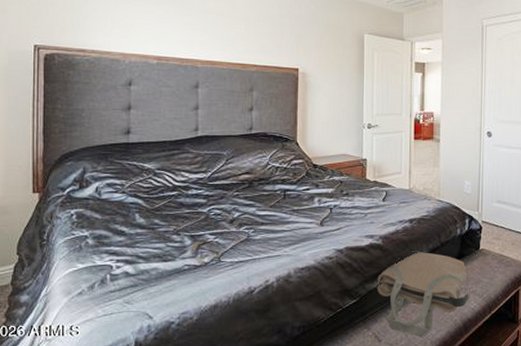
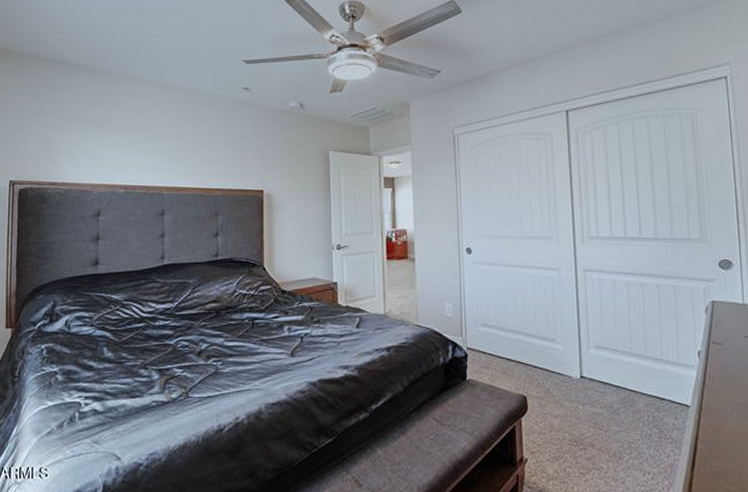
tote bag: present [376,251,471,336] -> none [354,382,459,481]

